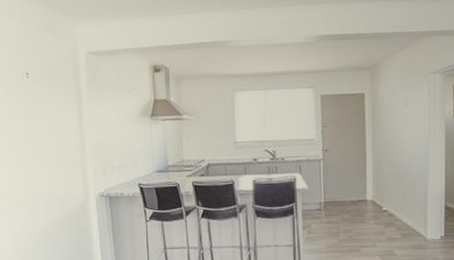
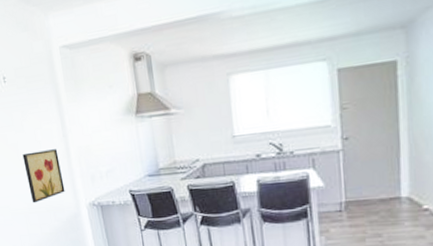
wall art: none [36,142,76,192] -> present [22,149,65,203]

